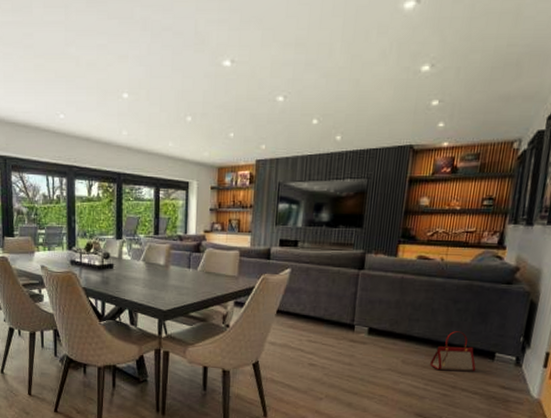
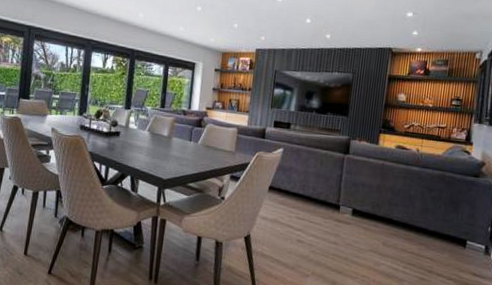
handbag: present [430,331,476,372] -> none [408,217,450,257]

